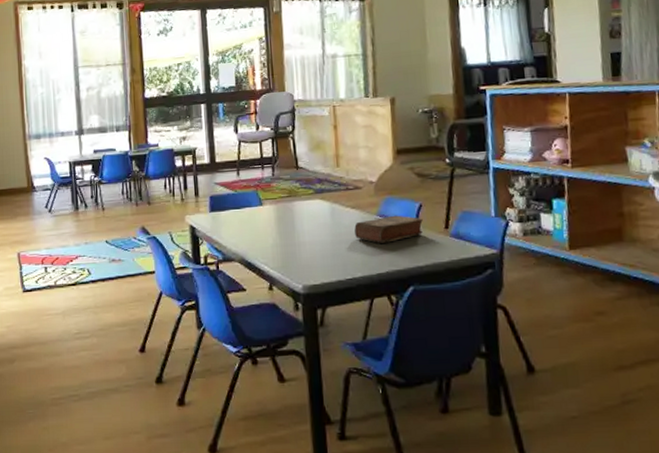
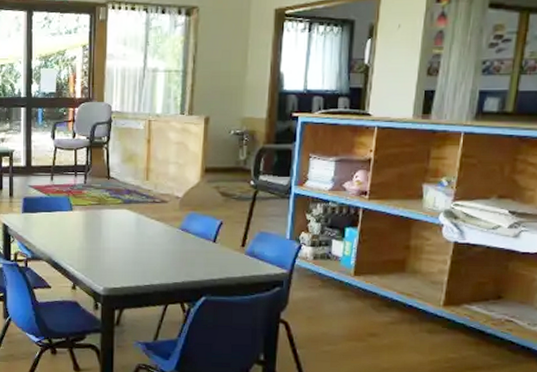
book: present [354,215,423,243] -> none [157,230,222,255]

